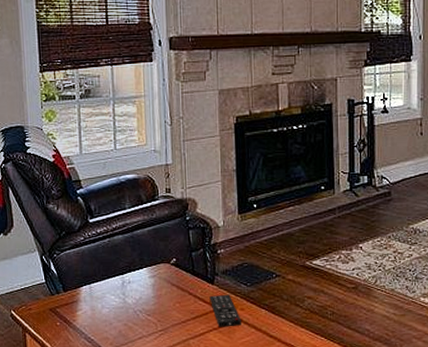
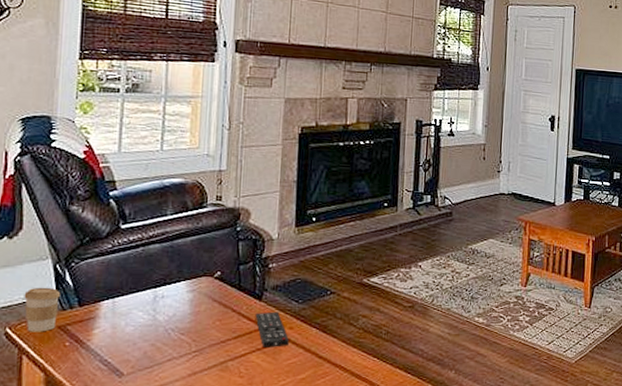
coffee cup: none [21,275,48,314] -> present [24,287,60,332]

